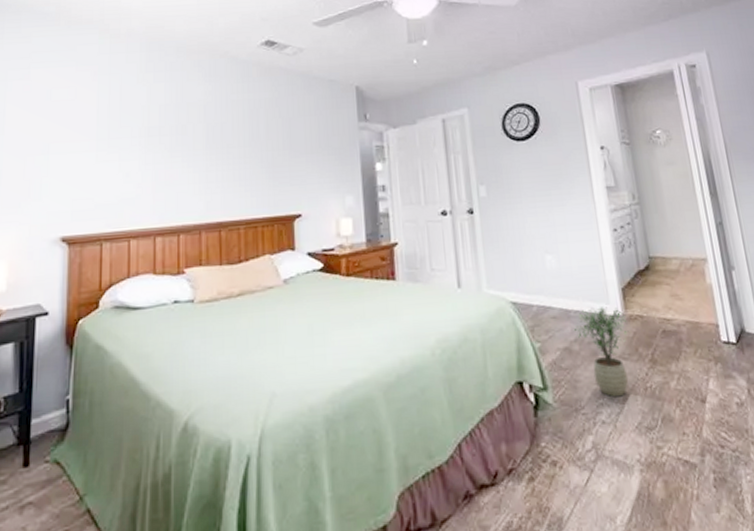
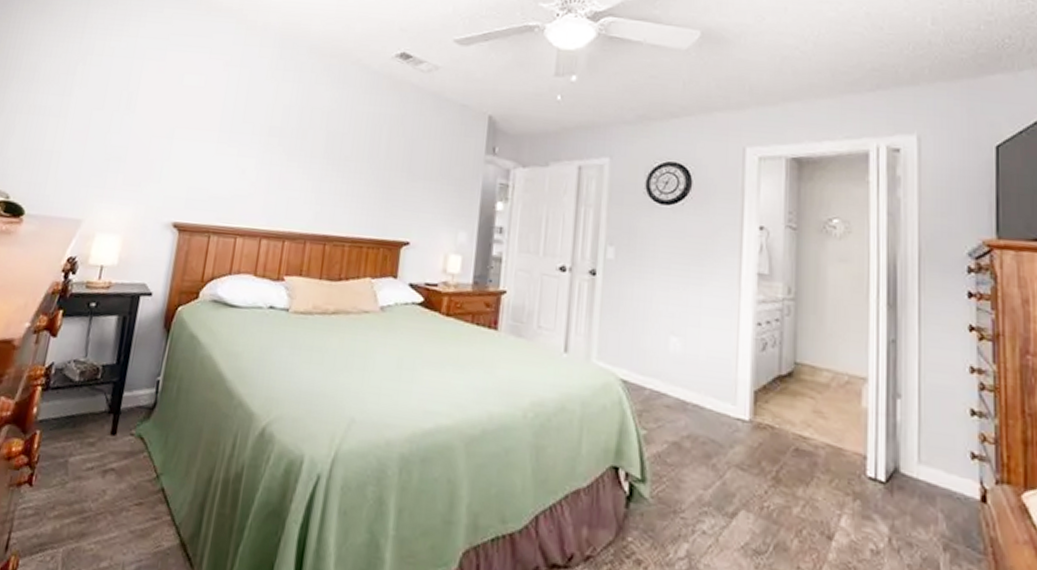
potted plant: present [573,307,629,397] -> none [688,405,754,510]

